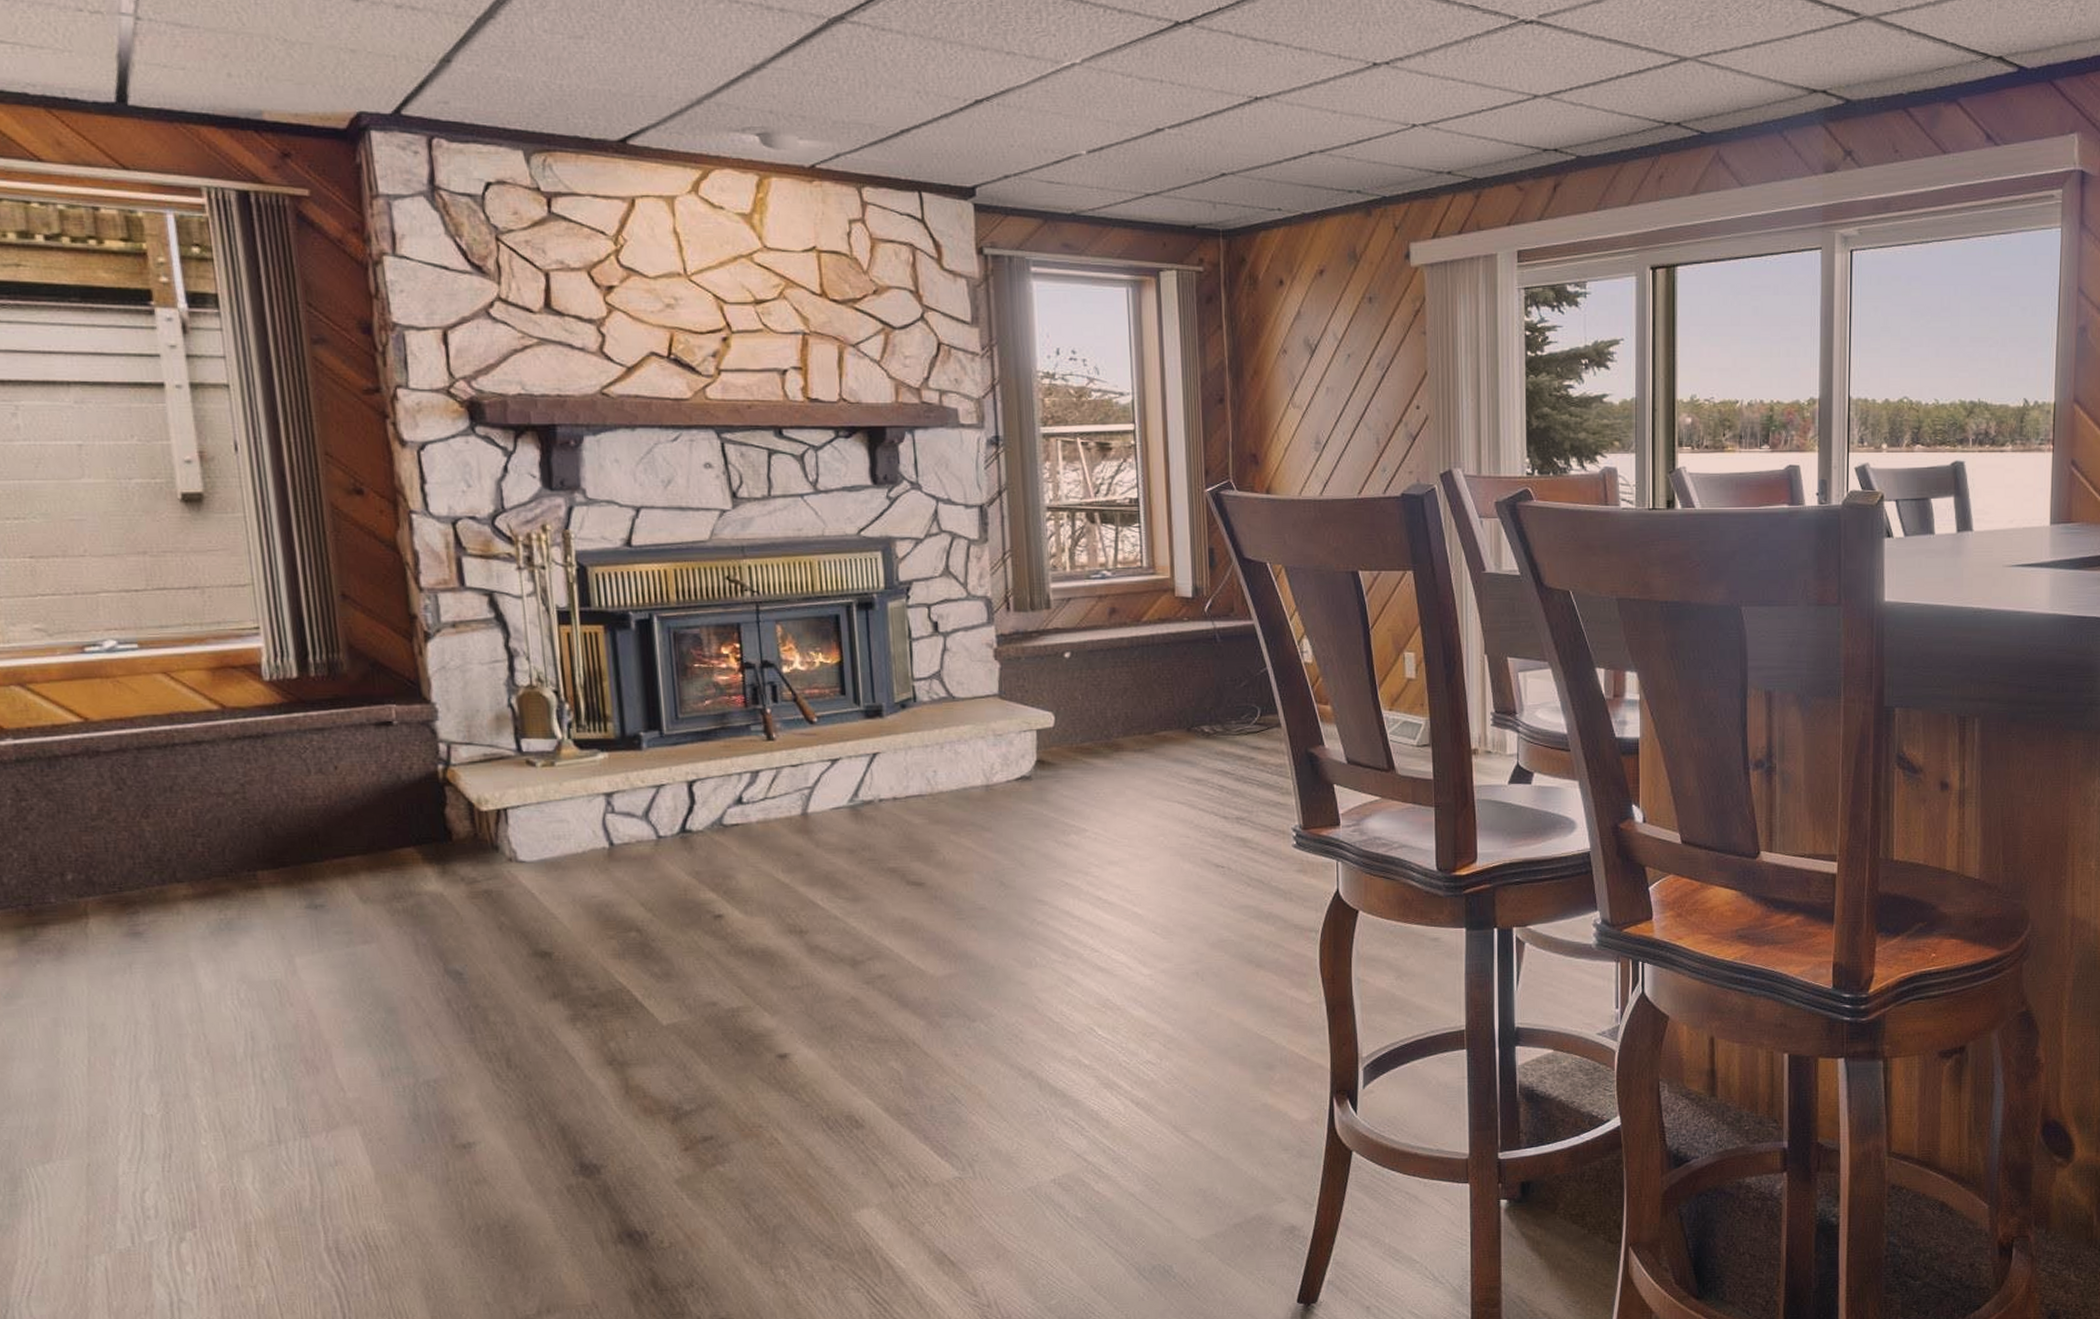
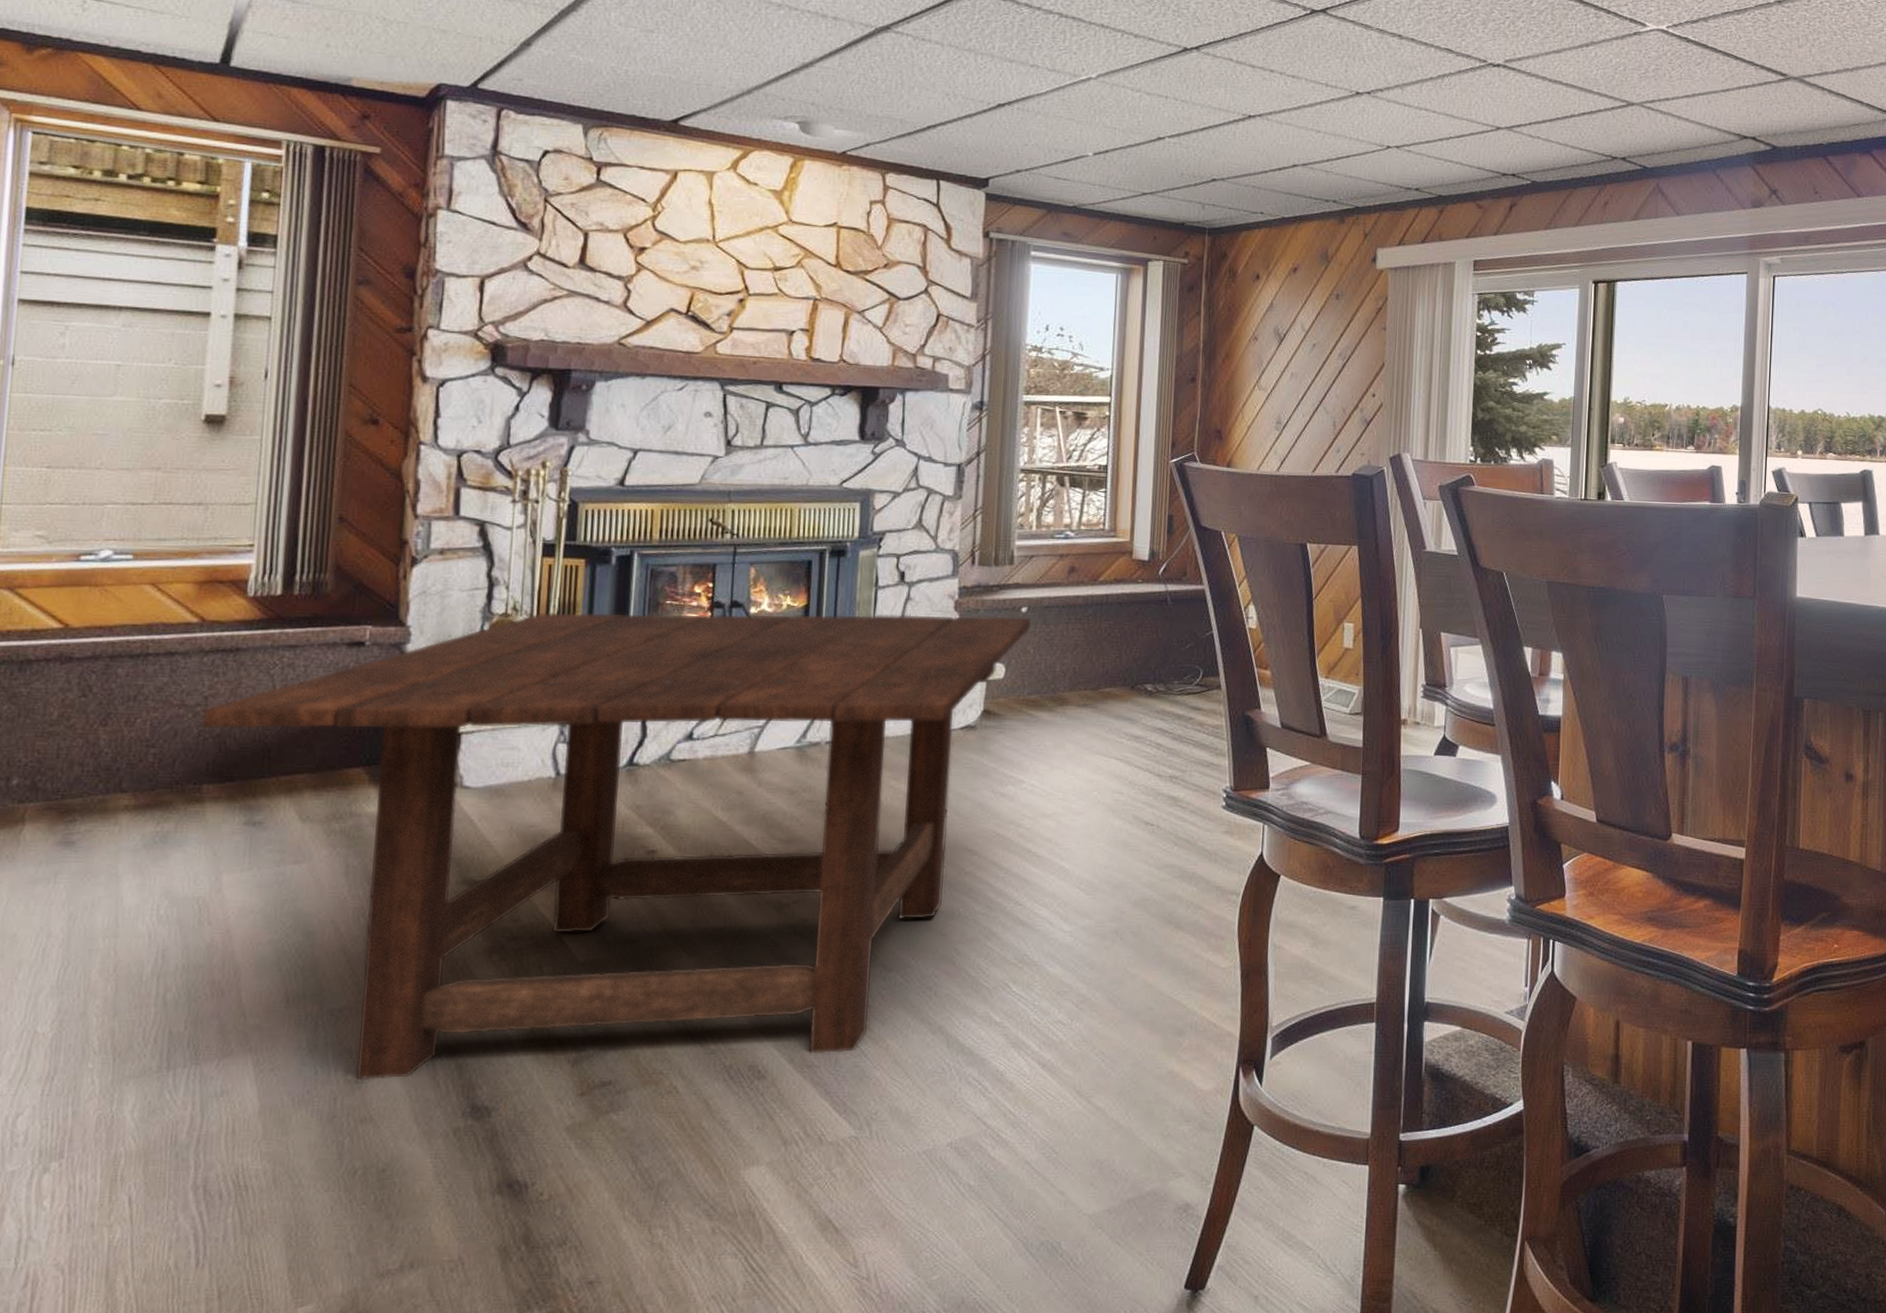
dining table: none [242,663,1076,1146] -> present [201,612,1031,1081]

